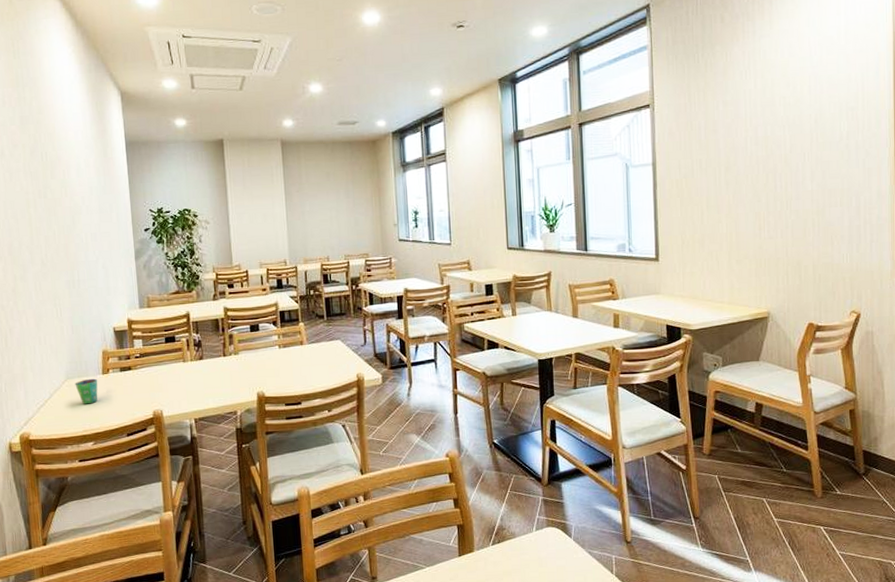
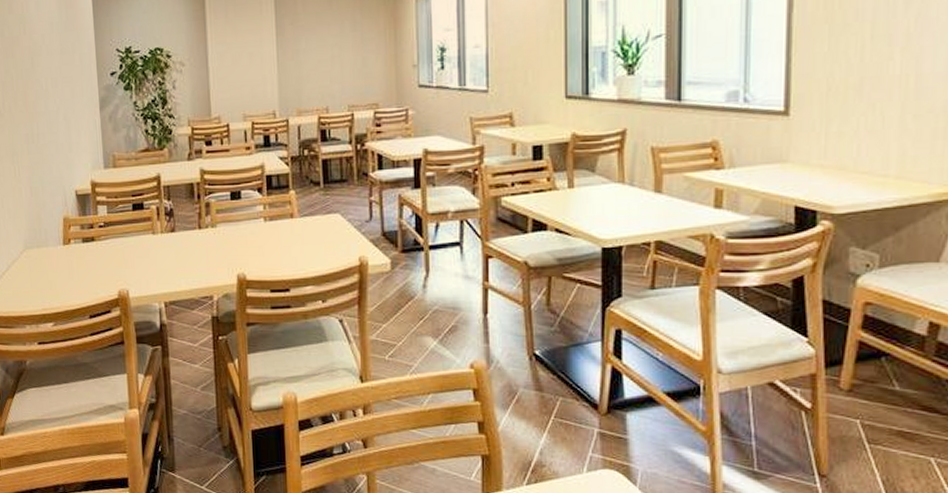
cup: present [75,378,98,404] -> none [34,249,59,279]

